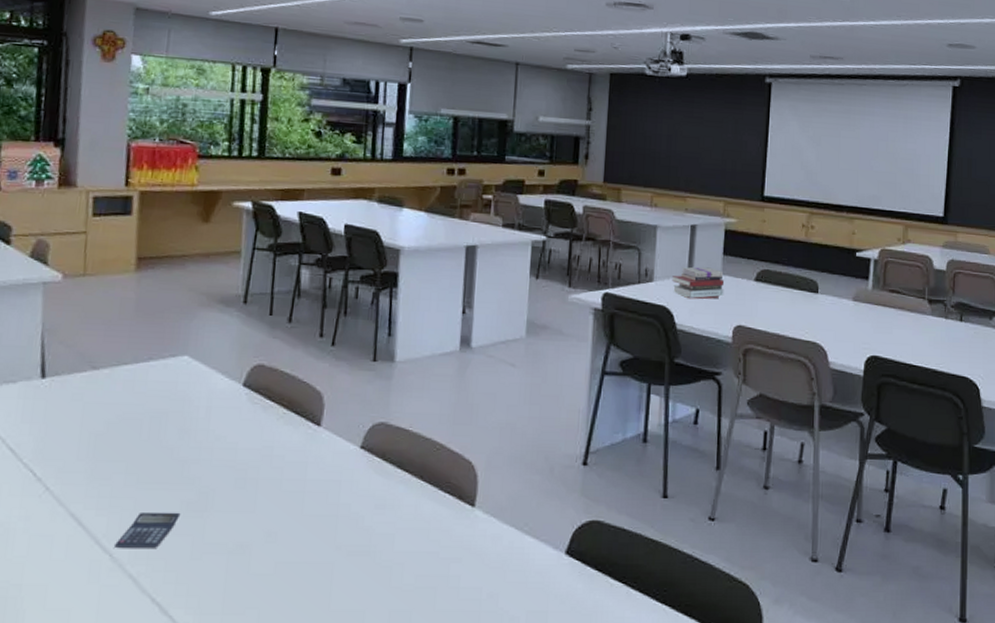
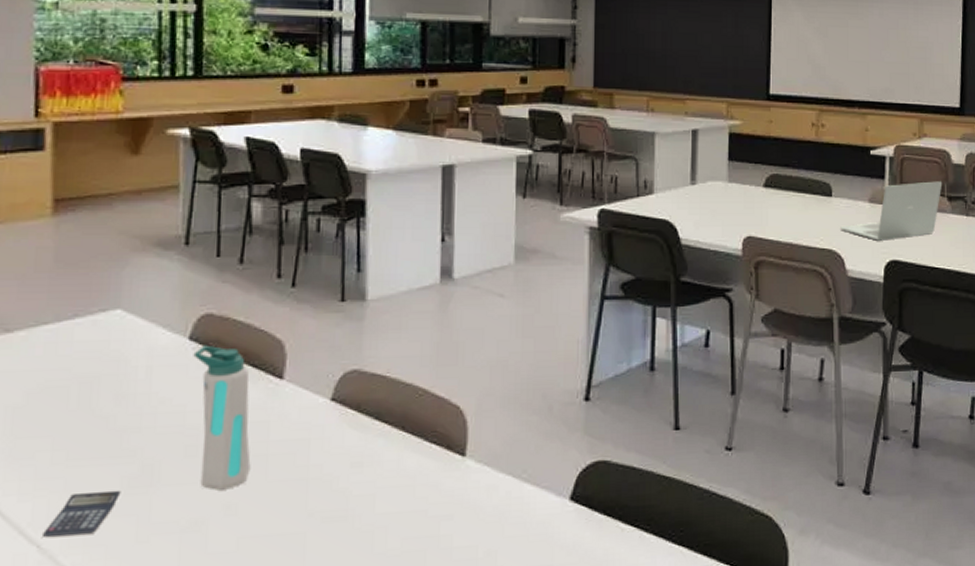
water bottle: none [246,391,292,520] -> present [193,345,251,490]
books: present [672,267,725,299] -> none [674,175,731,211]
laptop: none [825,284,924,337] -> present [840,181,943,241]

